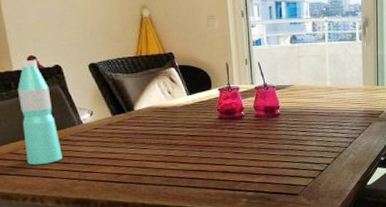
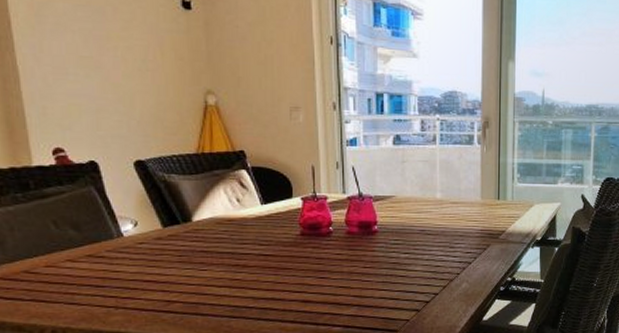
water bottle: present [18,60,62,165] -> none [38,153,95,288]

